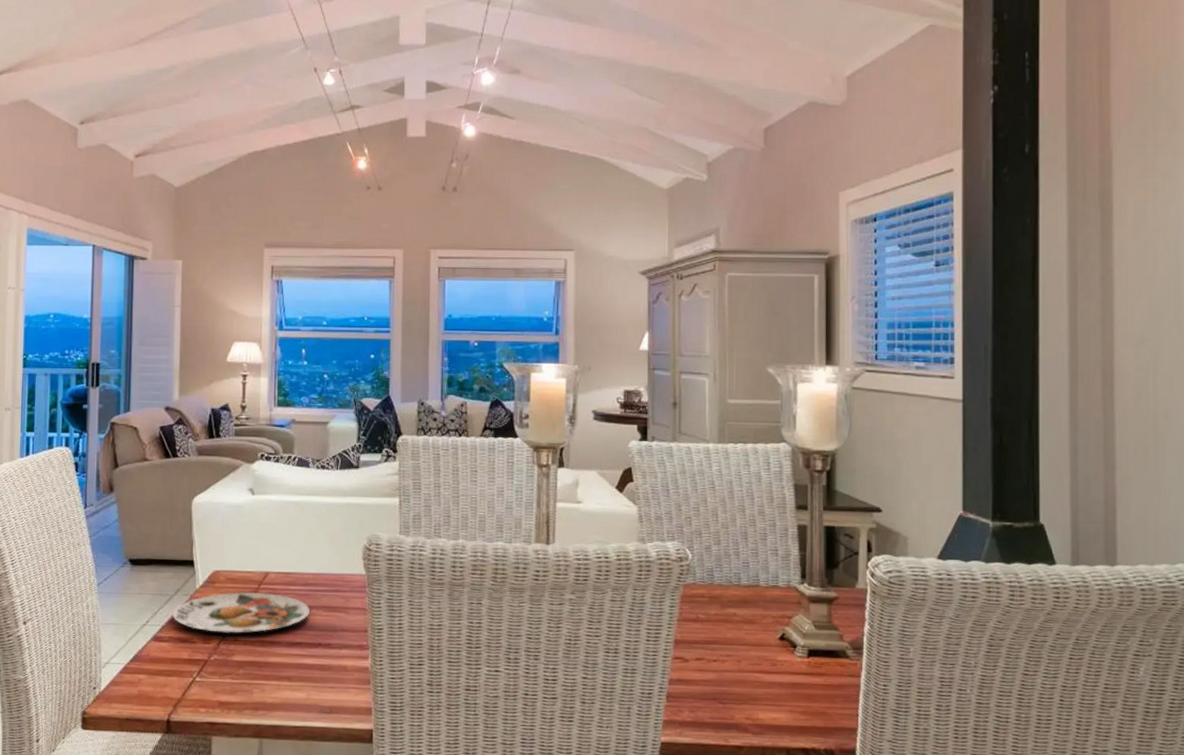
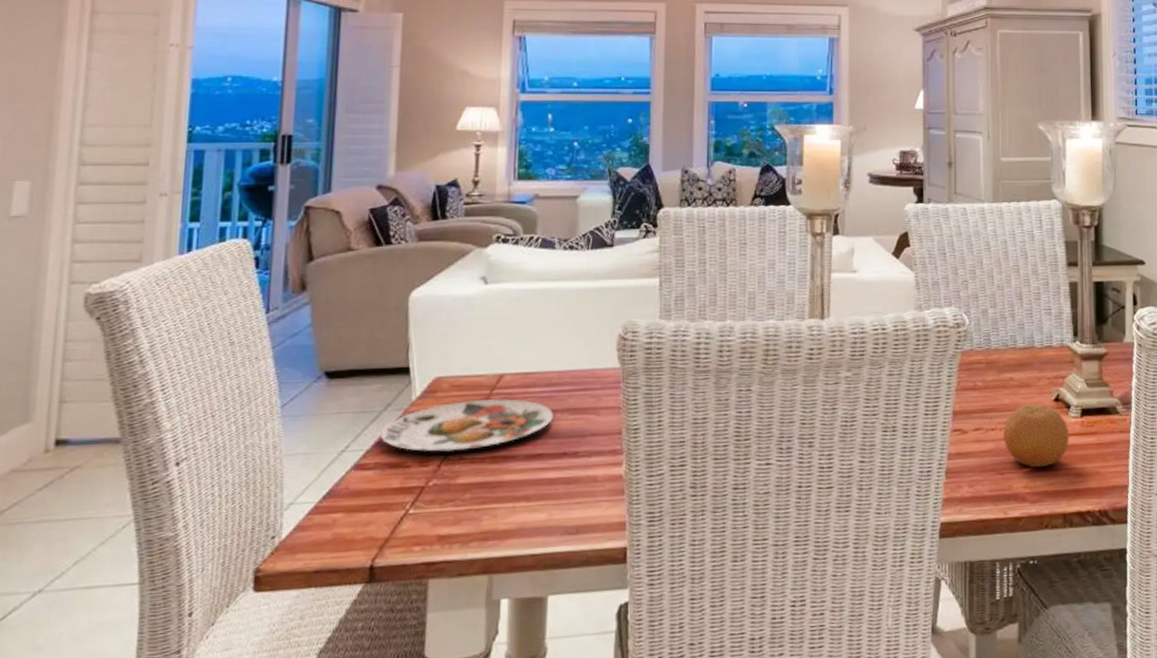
fruit: none [724,640,794,702] -> present [1002,404,1069,468]

